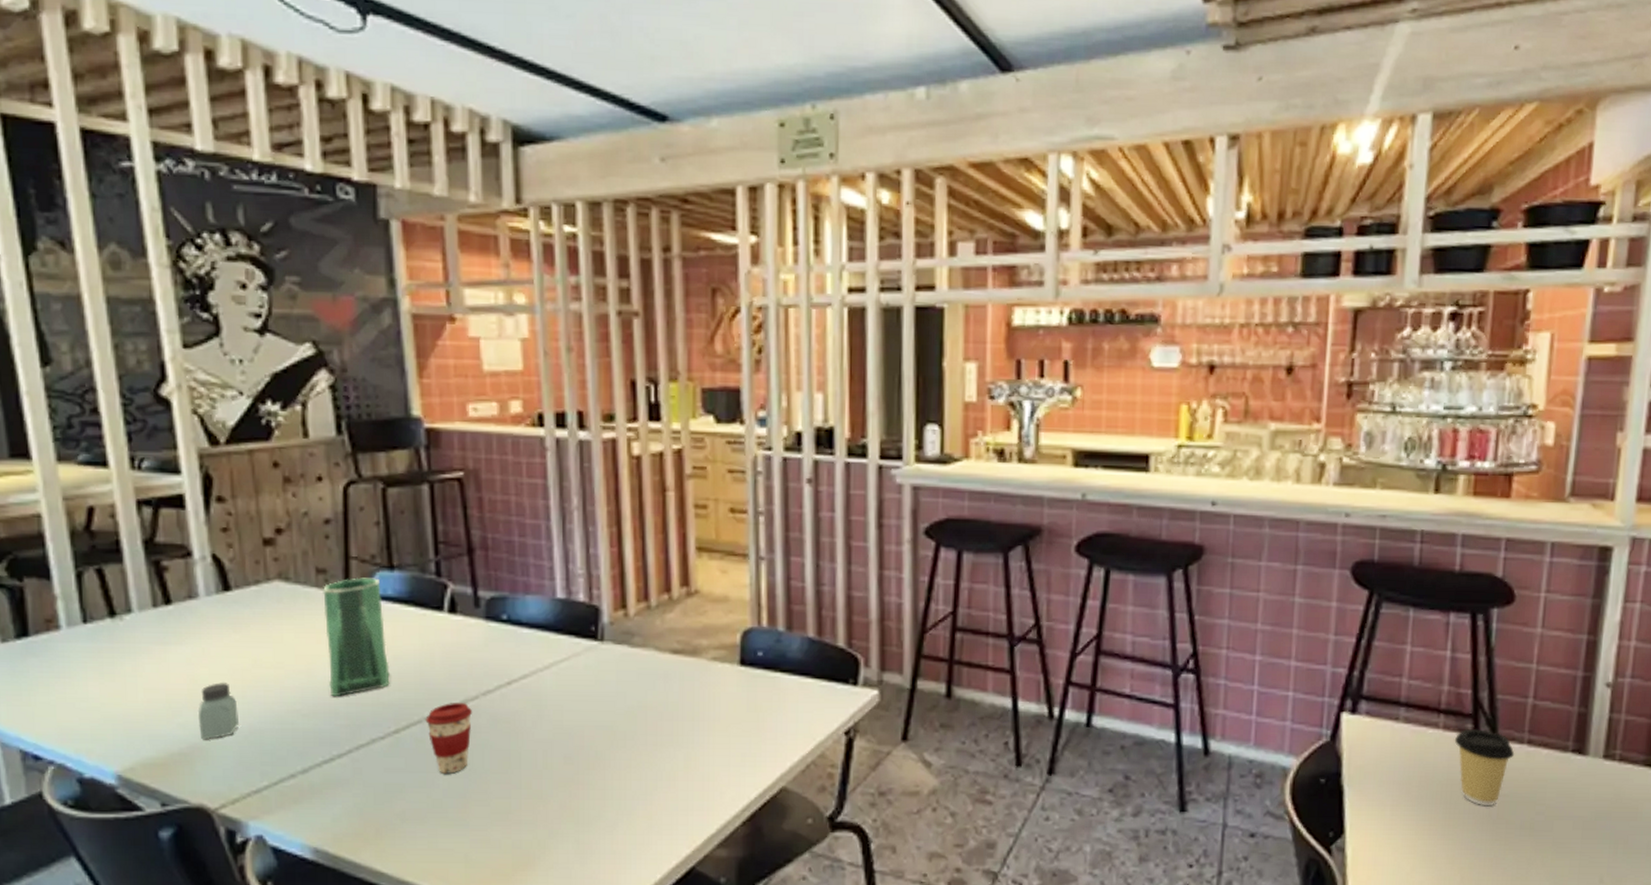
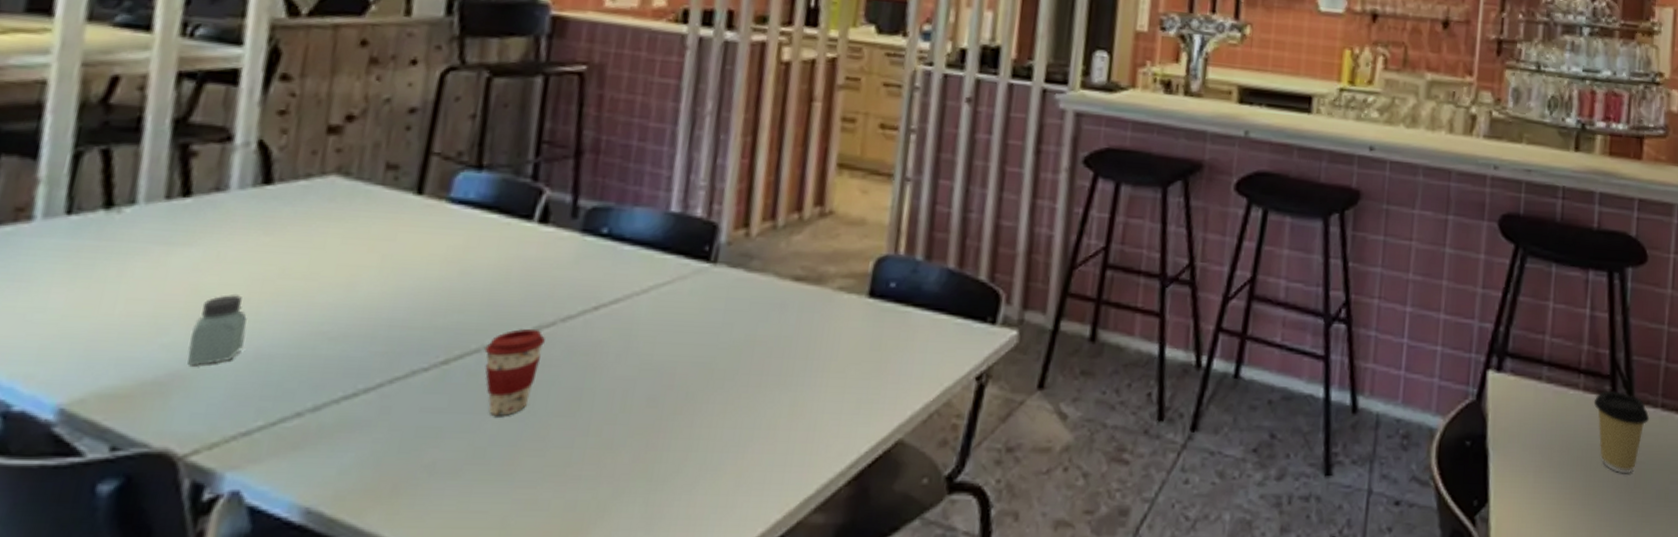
vase: present [321,577,390,696] -> none [371,177,463,317]

